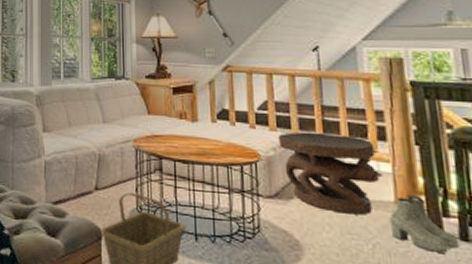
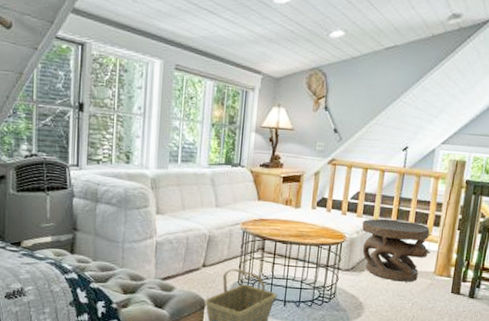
boots: present [389,195,460,253] -> none [427,267,468,307]

